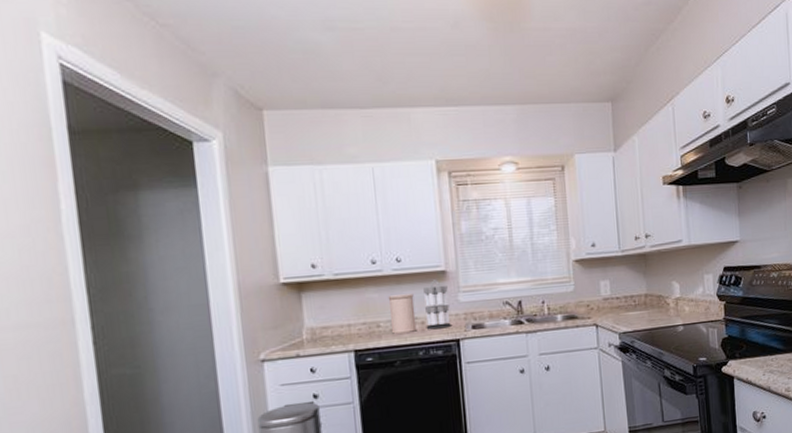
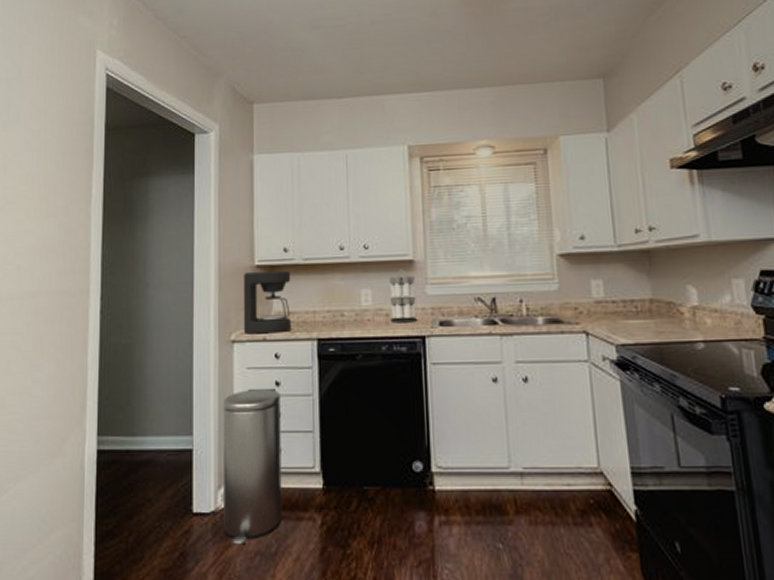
coffee maker: none [268,287,326,354] -> present [243,271,291,336]
canister: present [388,293,417,334] -> none [353,283,381,325]

